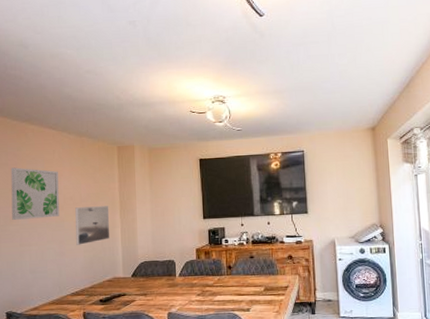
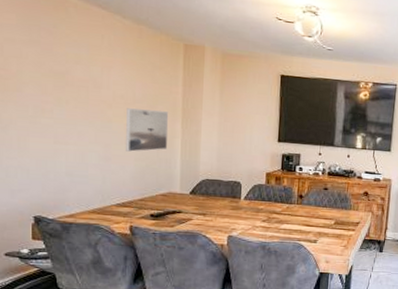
wall art: present [11,167,60,220] -> none [44,47,107,115]

